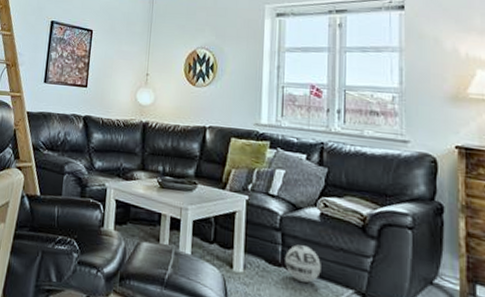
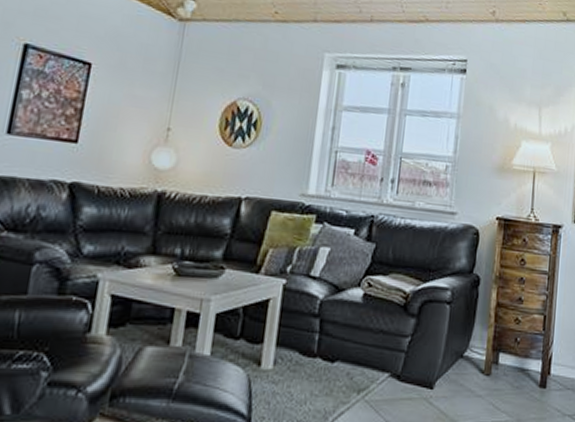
ball: present [285,244,321,283] -> none [321,331,359,373]

